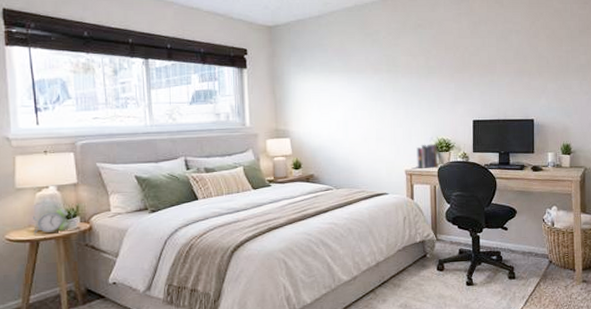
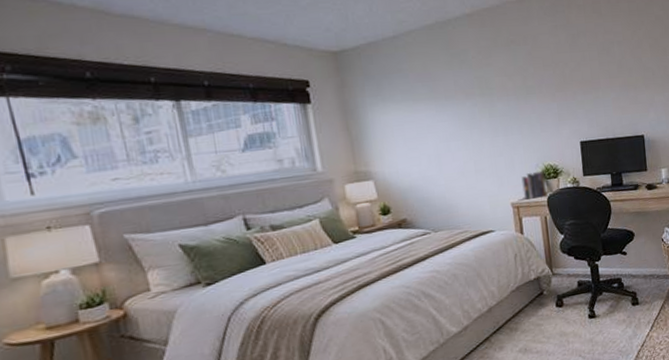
alarm clock: present [33,209,73,235] -> none [41,296,99,334]

